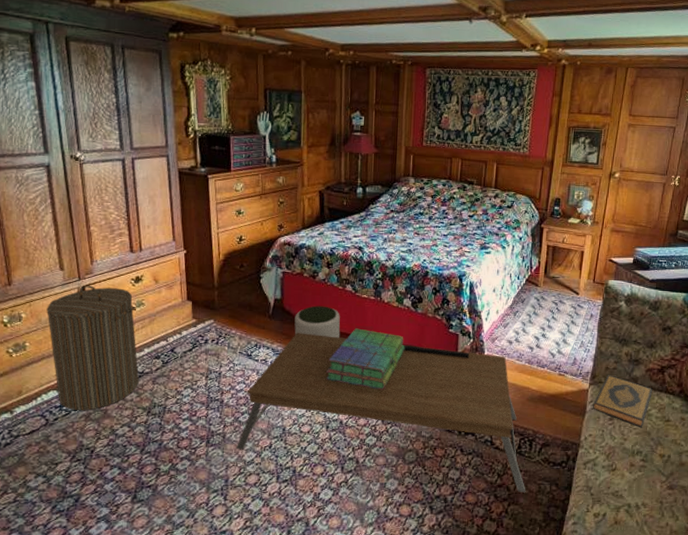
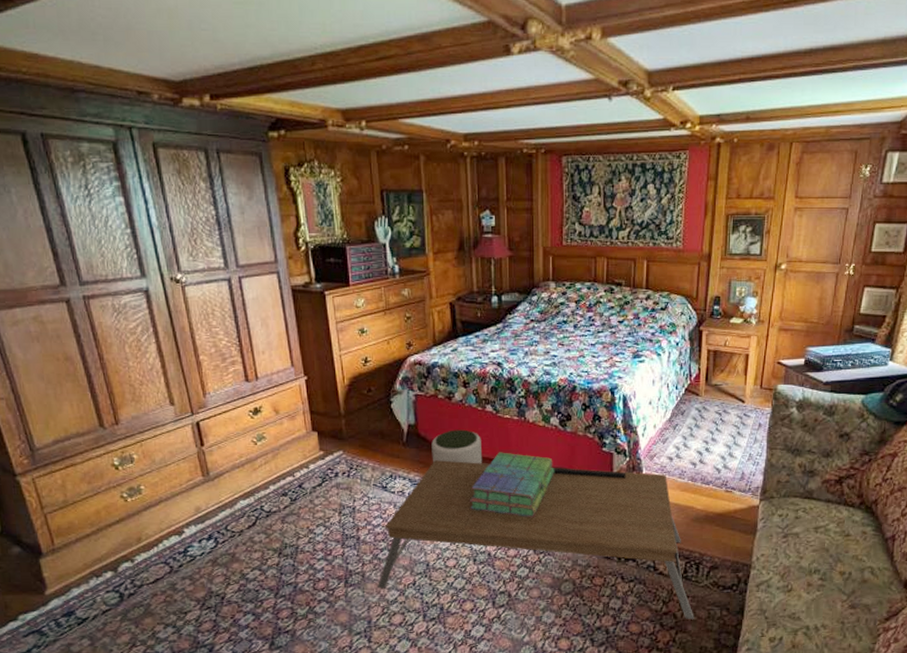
laundry hamper: present [47,285,139,411] -> none [160,420,267,556]
hardback book: present [593,375,653,428] -> none [765,489,830,545]

